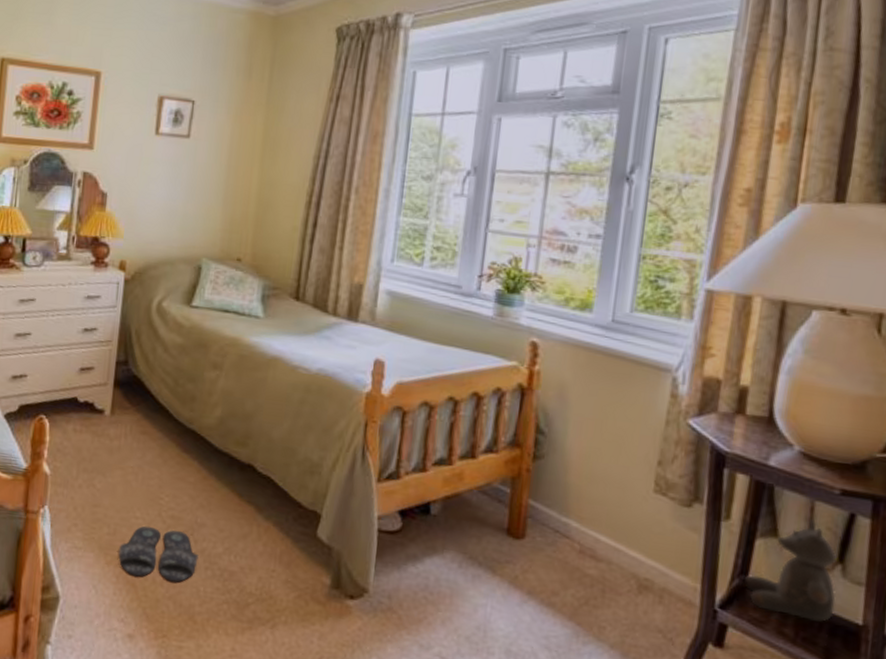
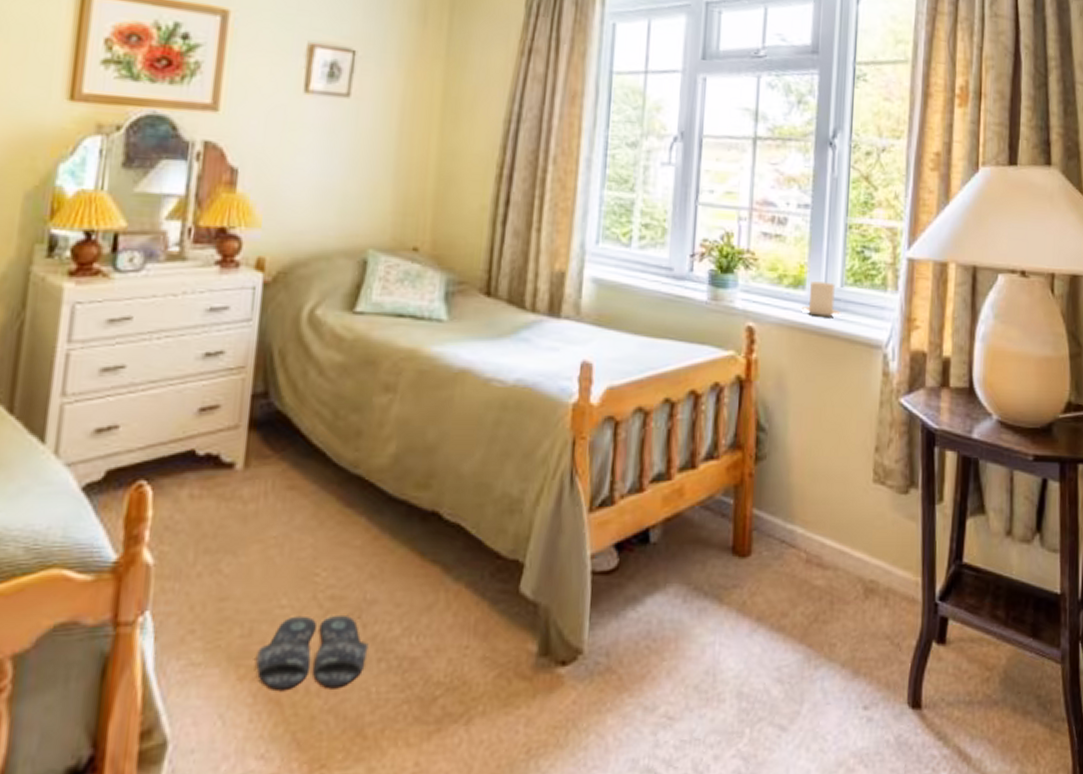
candle: none [587,305,630,339] -> present [801,281,842,317]
stuffed bear: present [744,519,837,622] -> none [960,490,1037,597]

